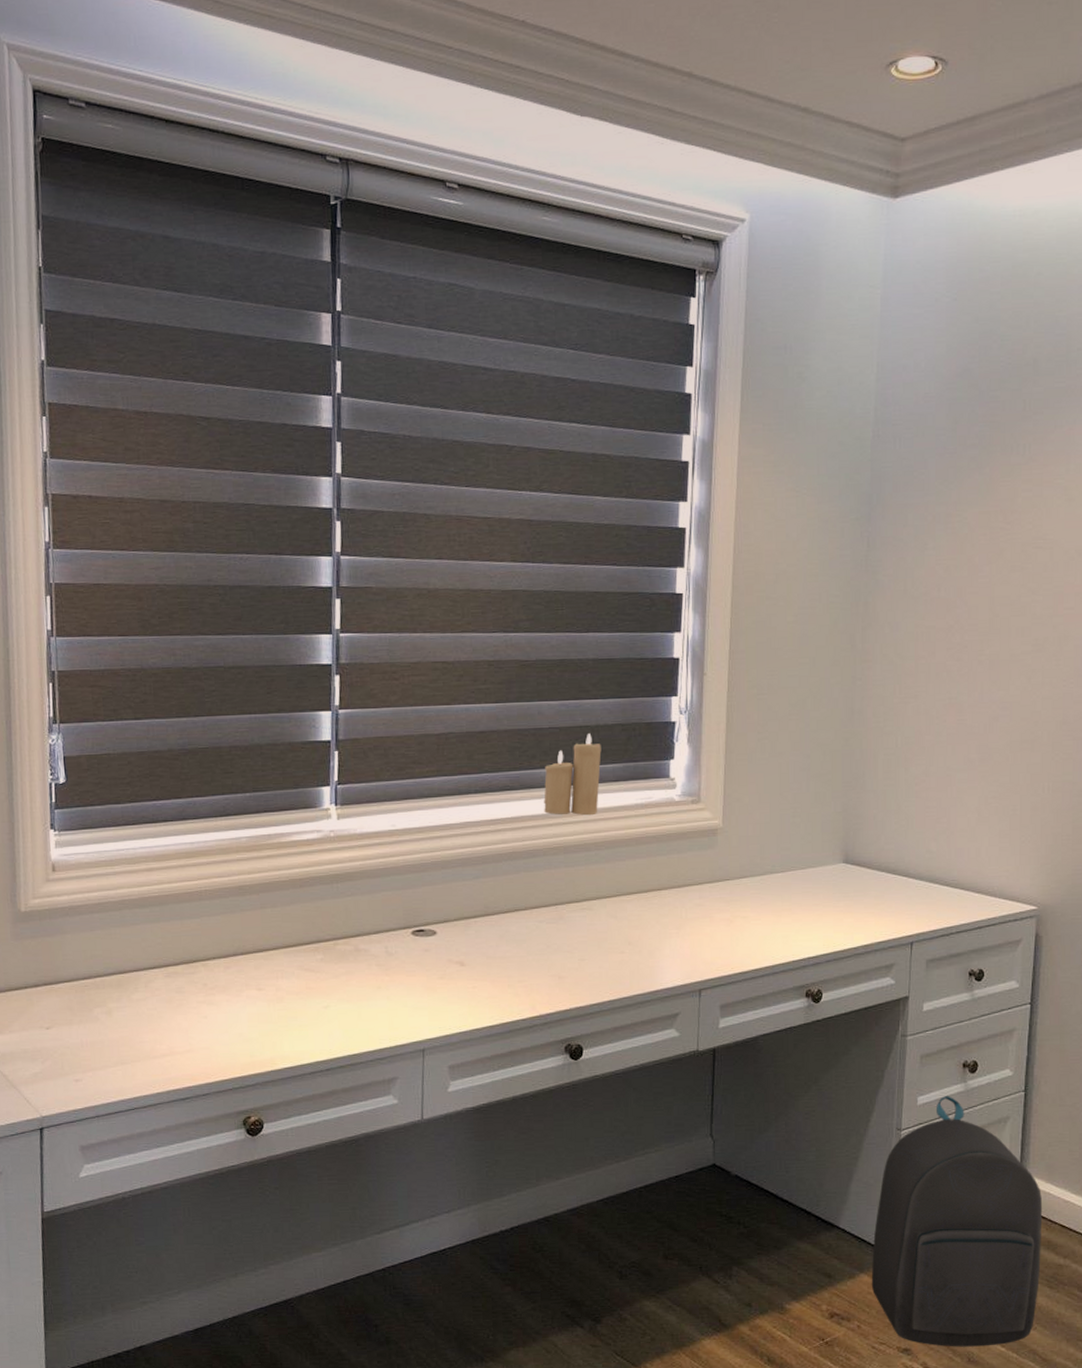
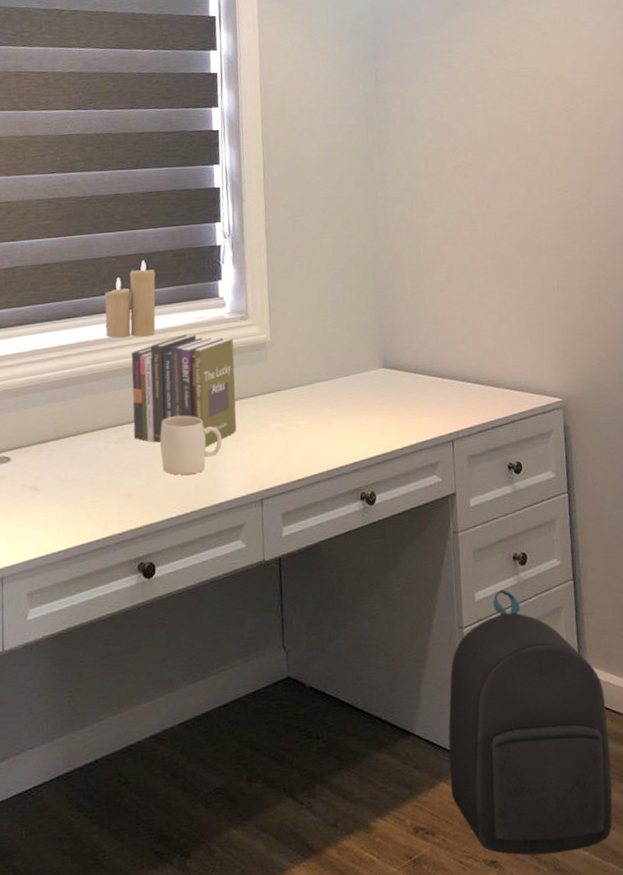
books: none [568,815,682,934] -> present [131,335,237,448]
mug: none [595,899,662,960] -> present [159,415,222,475]

